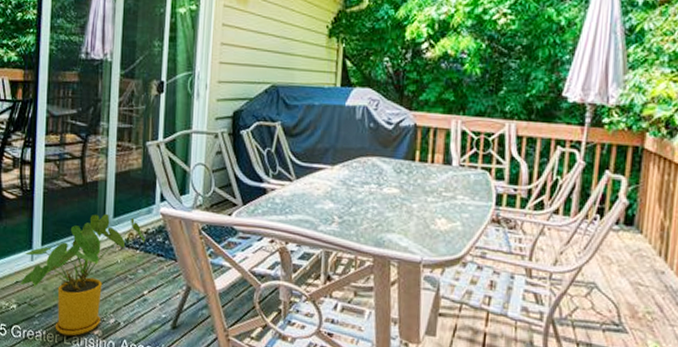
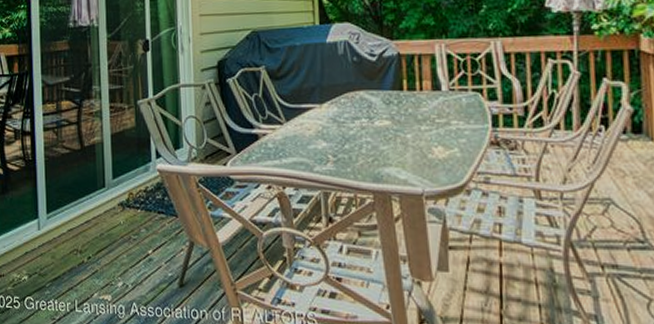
house plant: present [19,213,146,336] -> none [29,175,146,304]

